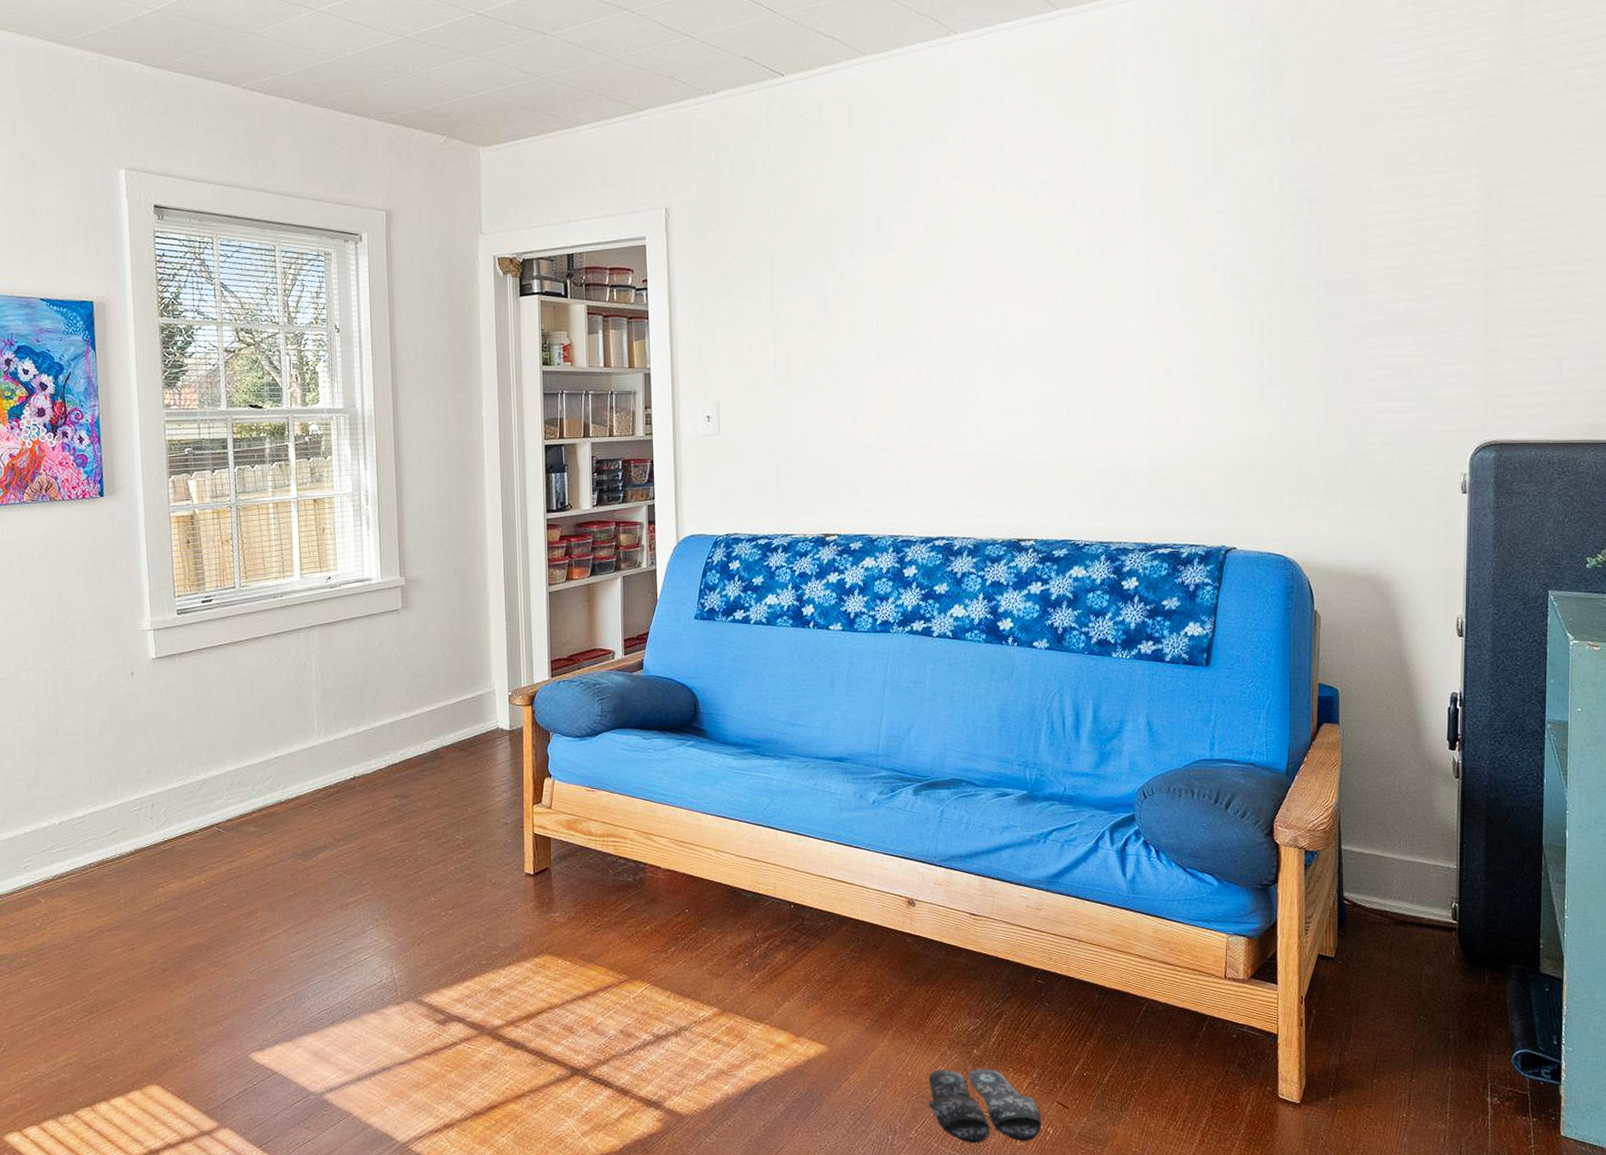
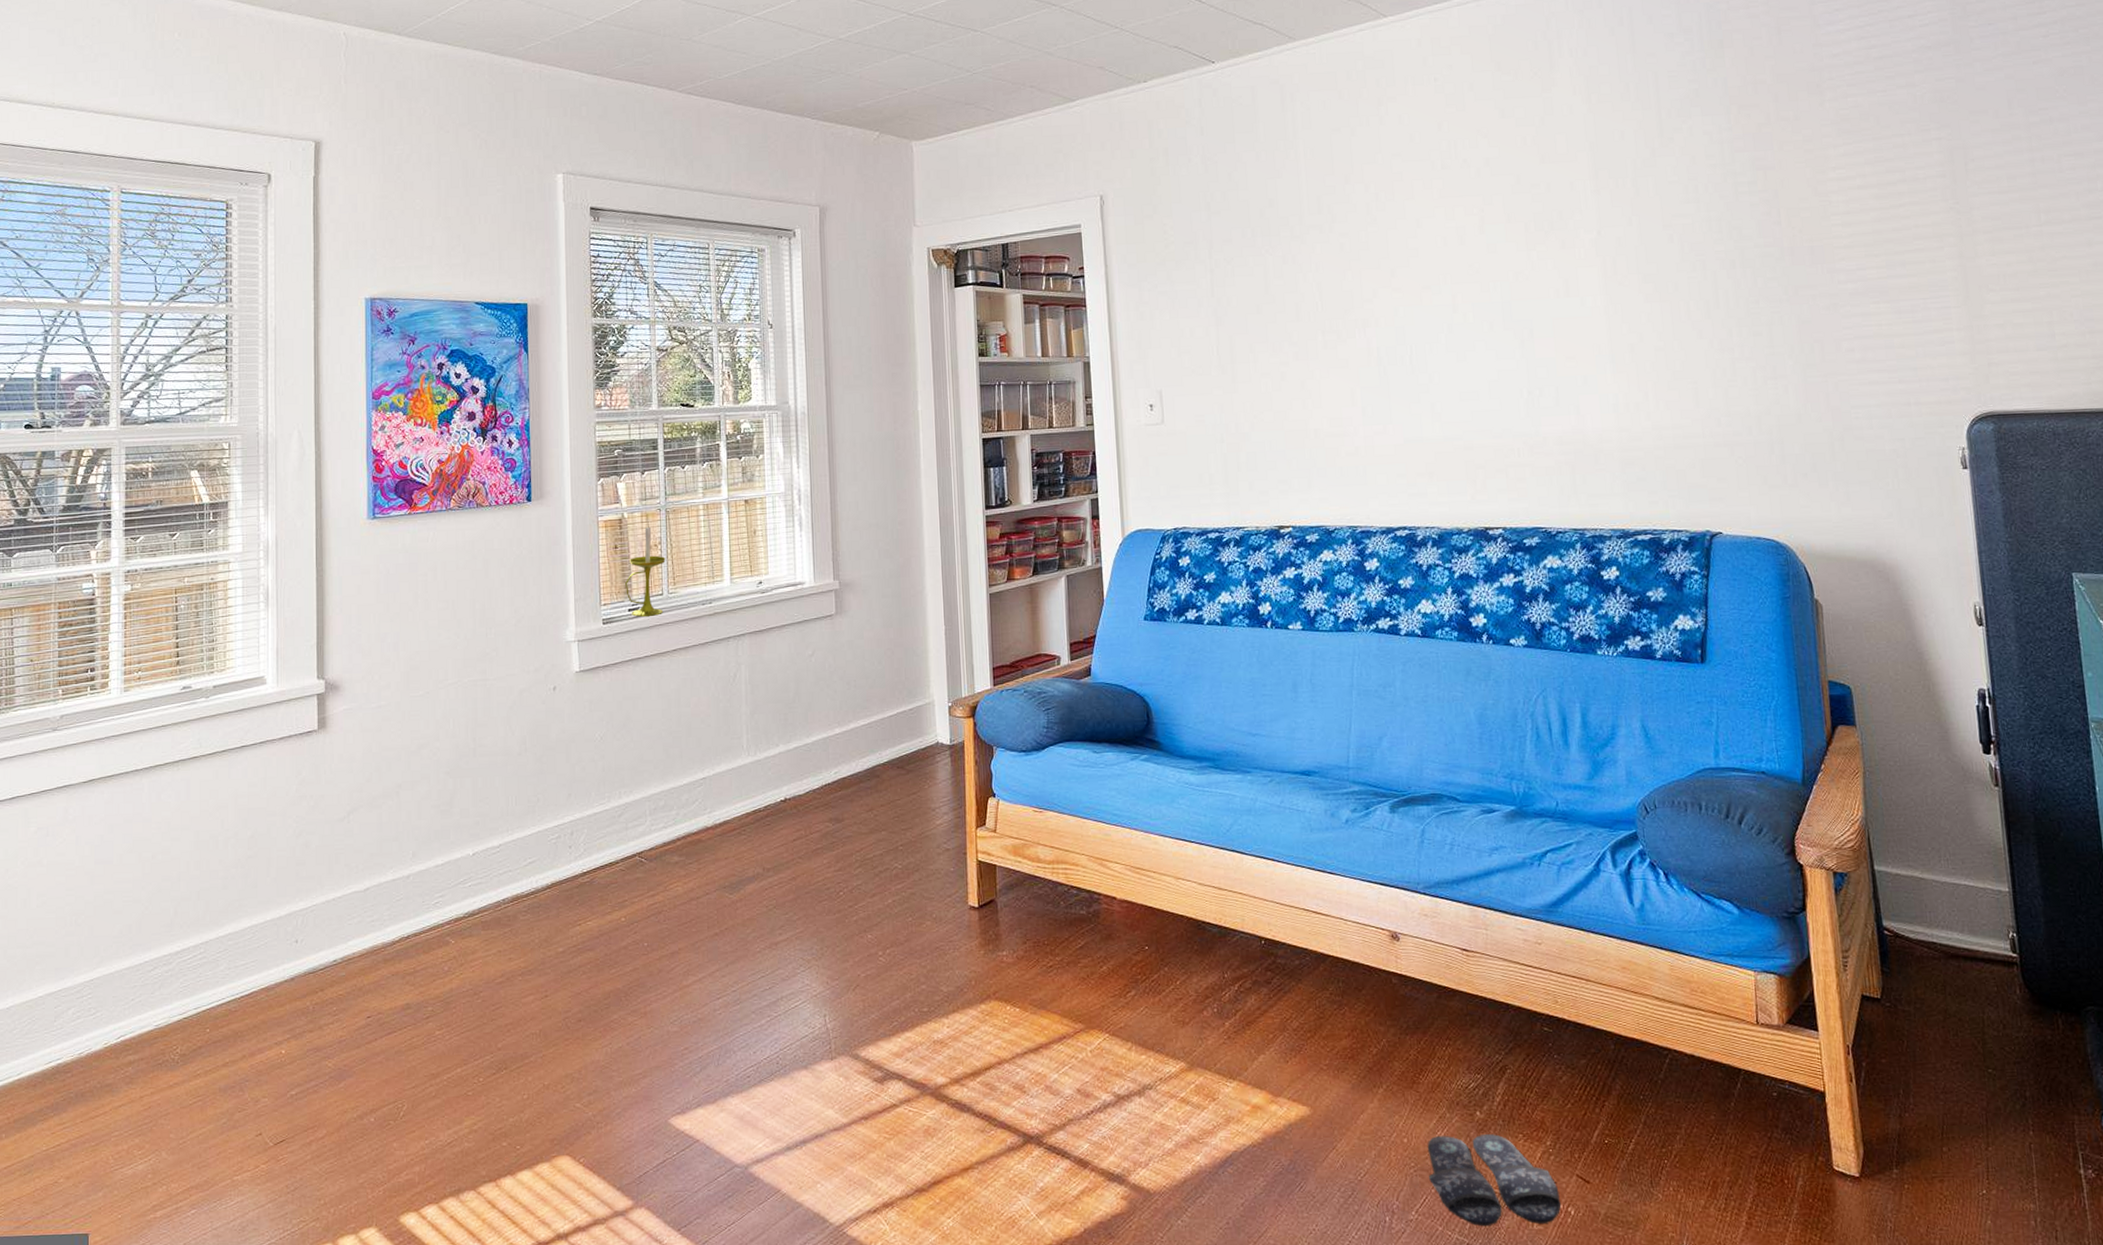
candle: none [198,523,237,609] -> present [625,526,666,618]

